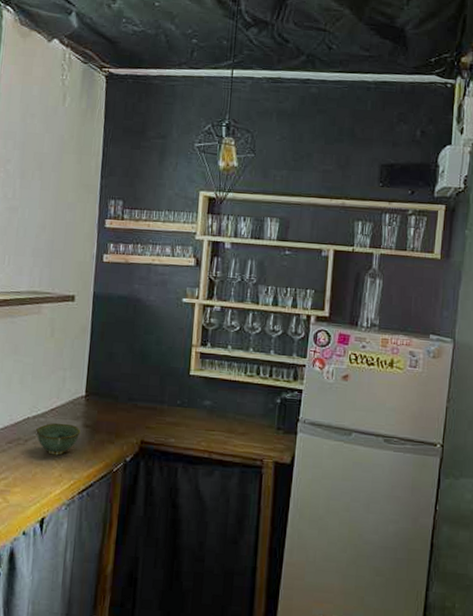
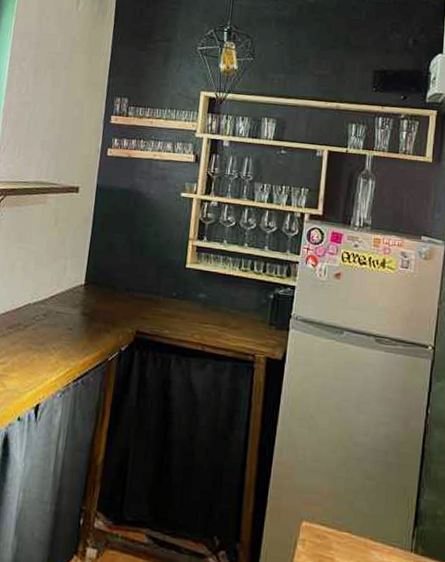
bowl: present [36,422,81,456] -> none [36,310,79,342]

